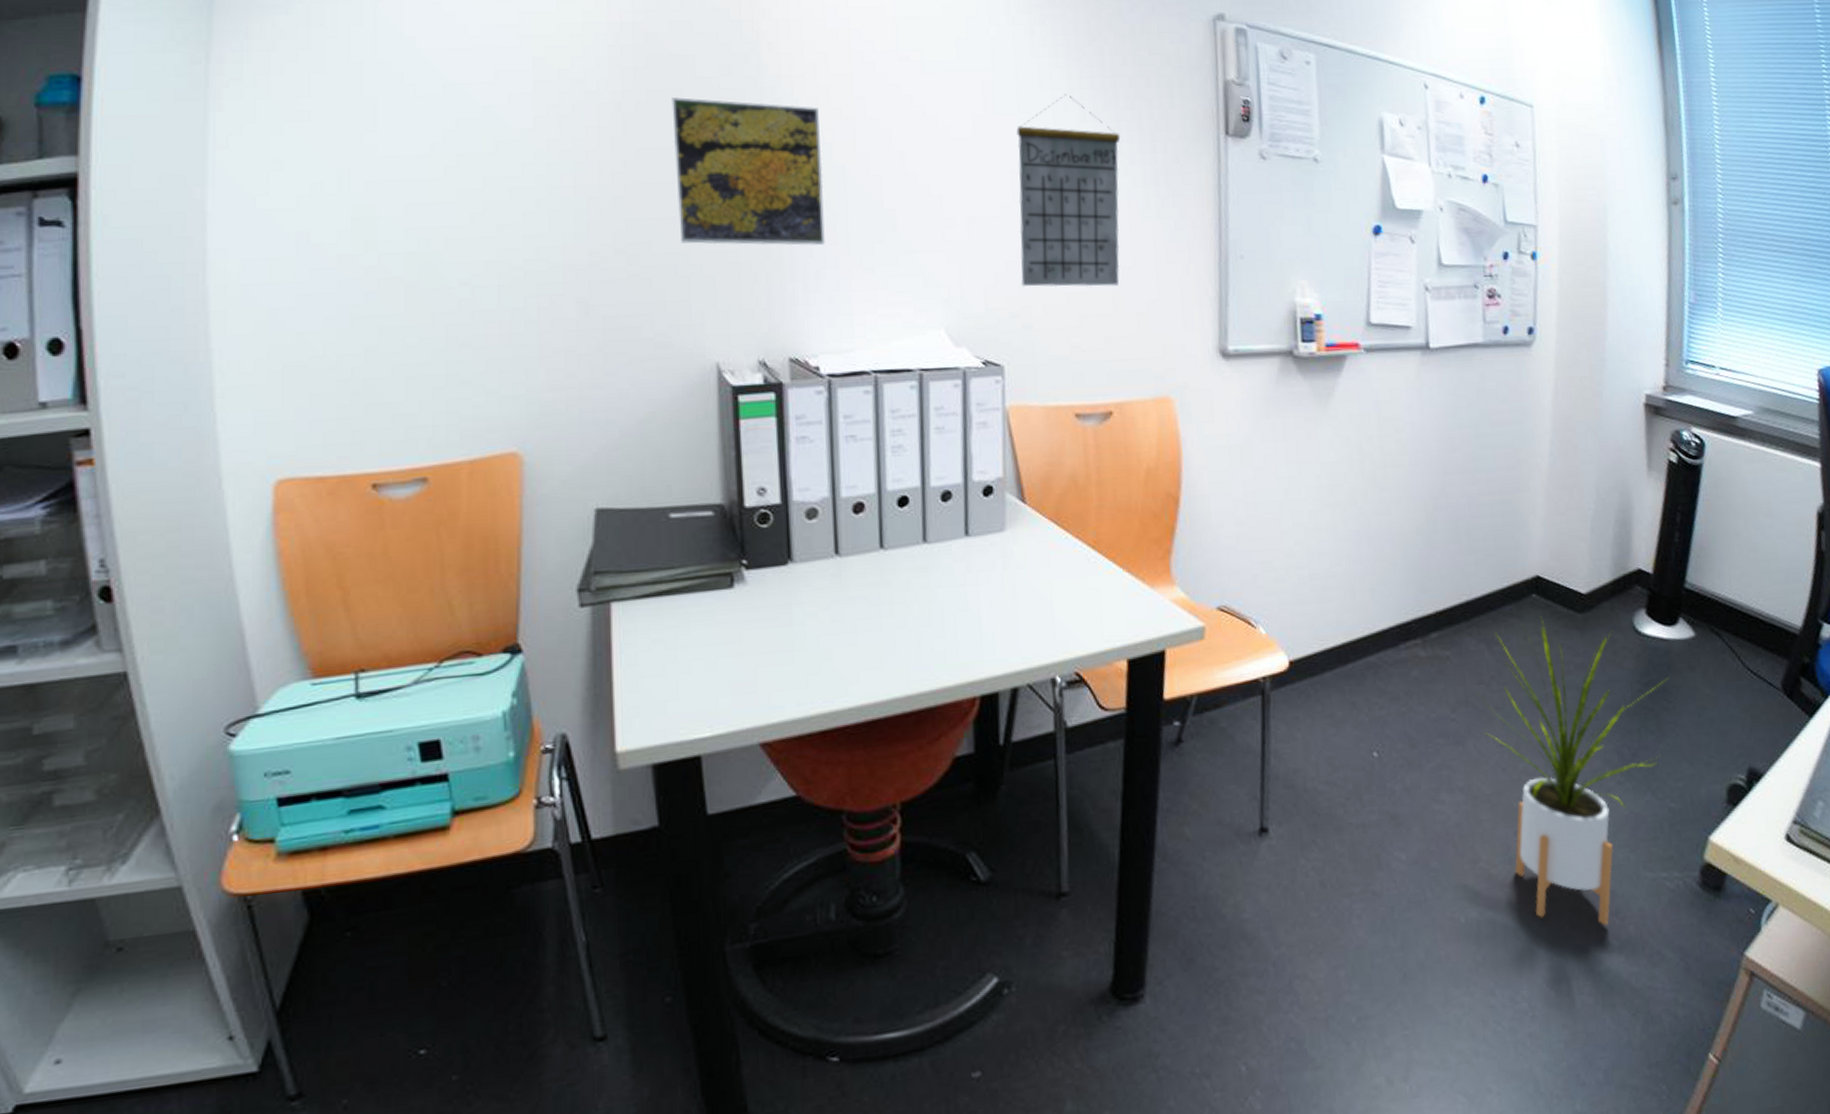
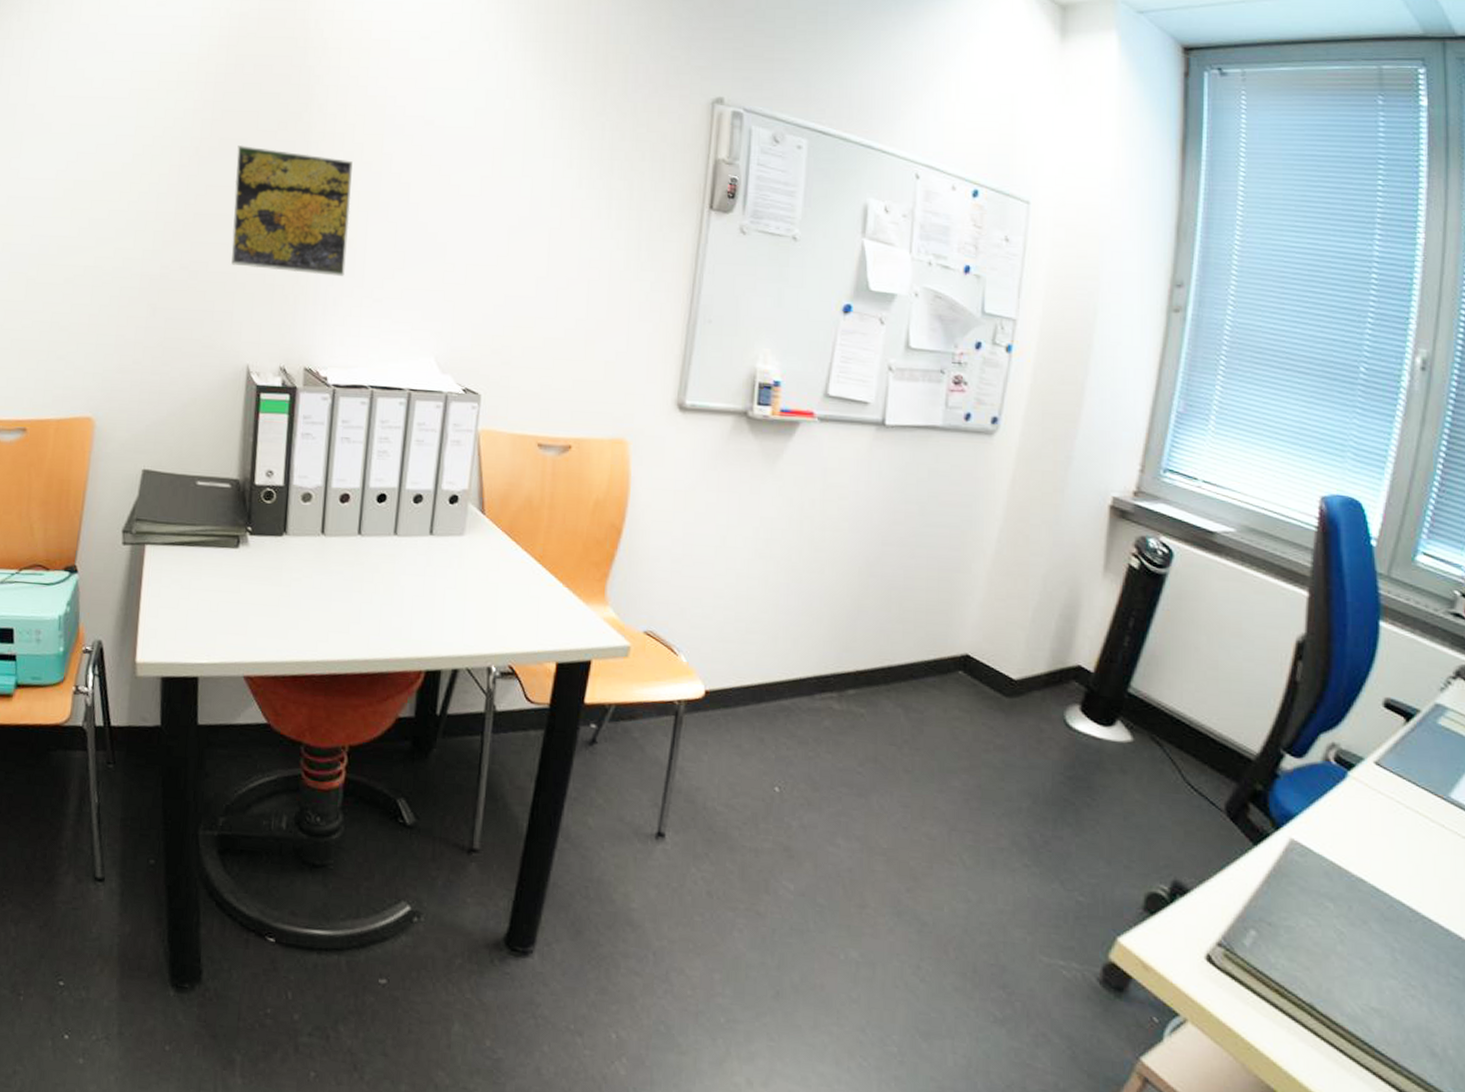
calendar: present [1016,94,1121,287] -> none [505,163,611,336]
house plant: present [1477,616,1670,926] -> none [887,693,1098,996]

